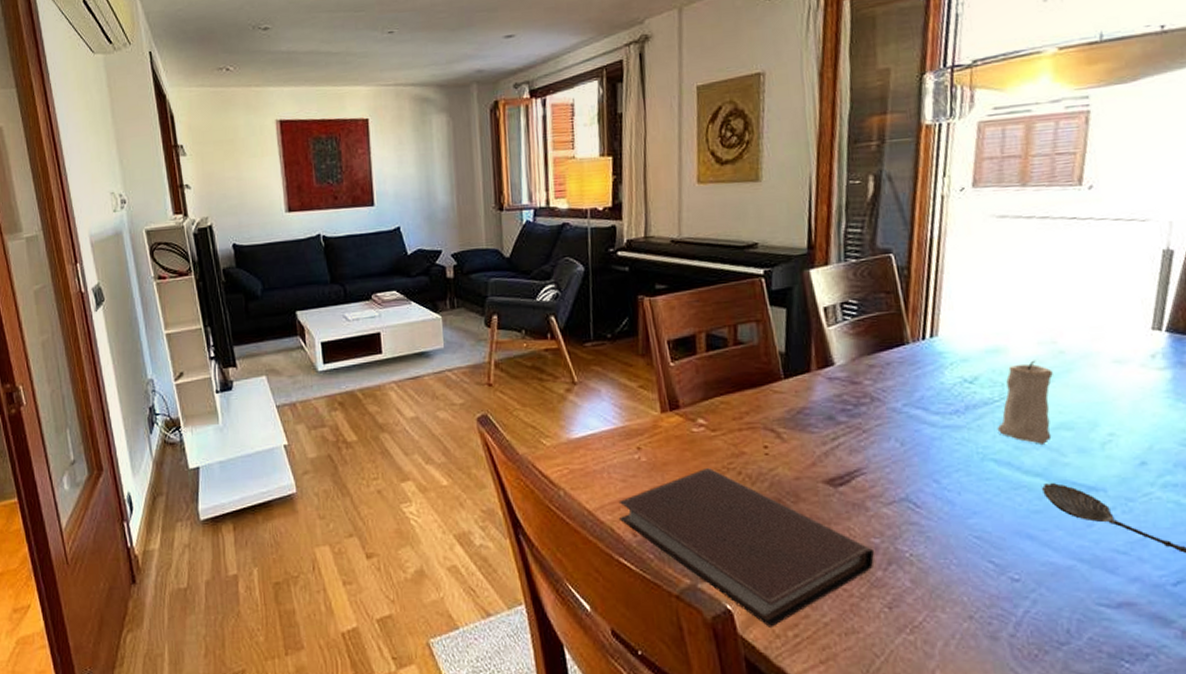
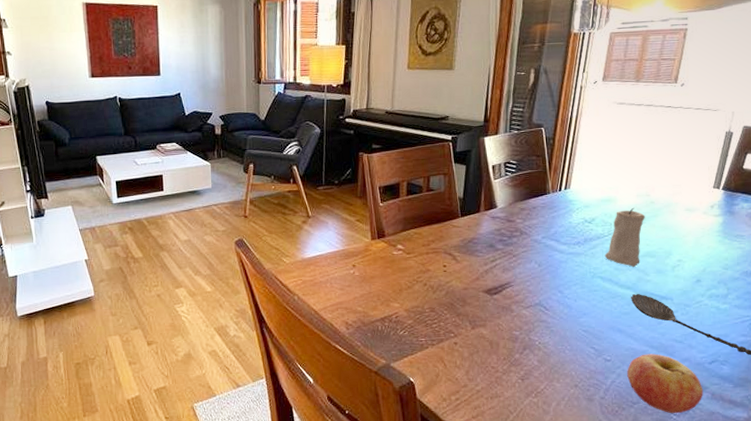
notebook: present [618,468,874,627] -> none [337,281,514,394]
fruit: none [1046,570,1169,661] -> present [627,354,703,414]

